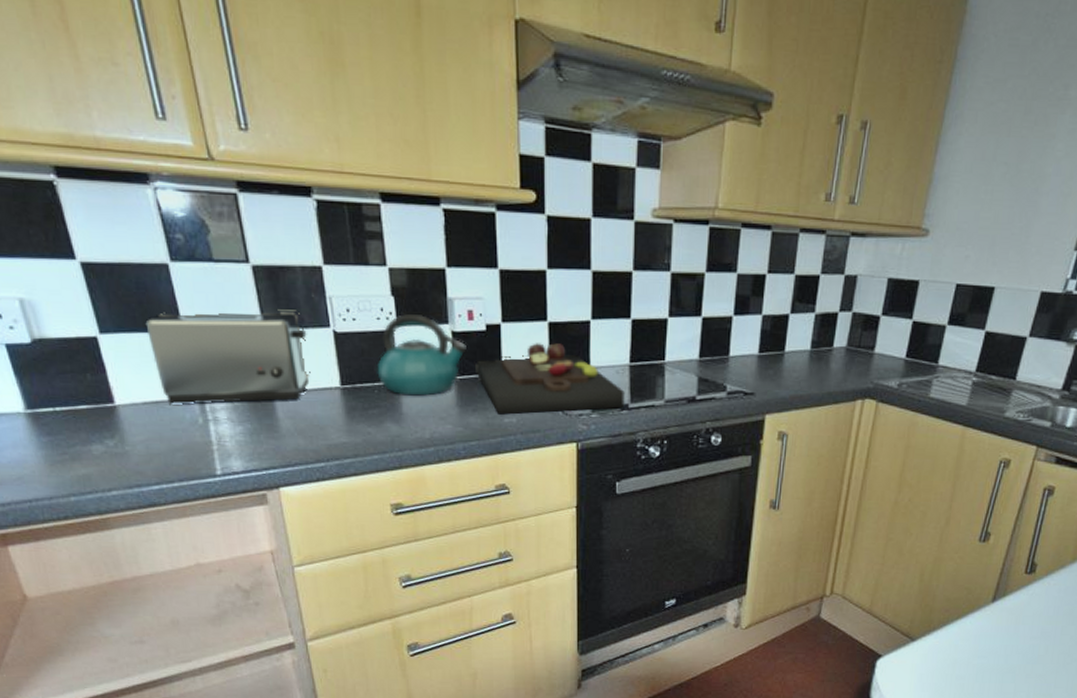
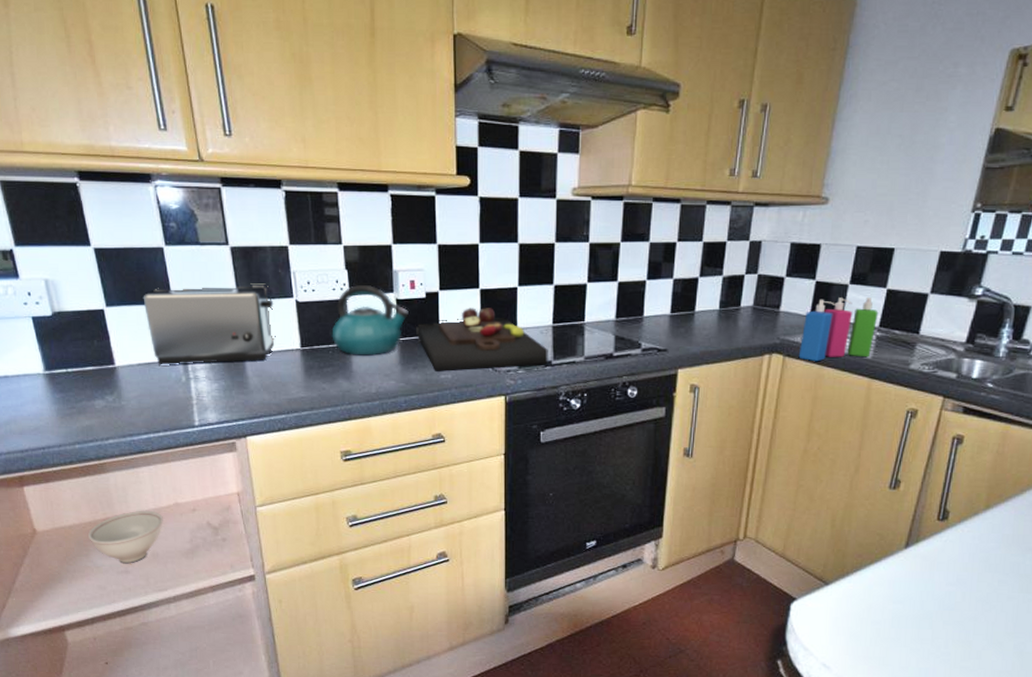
bowl: none [91,572,183,633] -> present [87,510,163,564]
soap dispenser: none [892,339,976,409] -> present [798,297,879,362]

